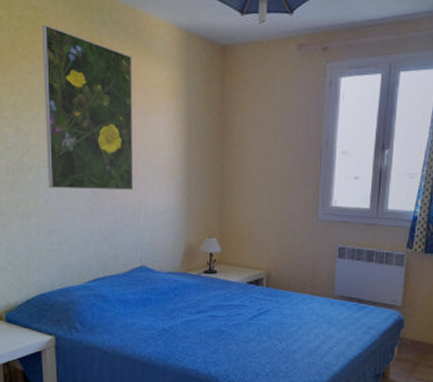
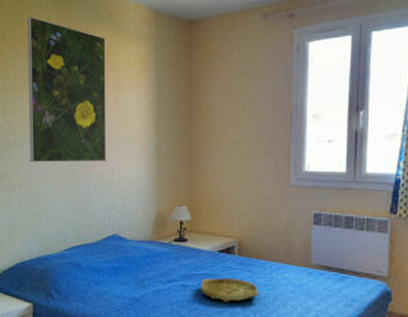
tray: none [229,308,285,332] -> present [200,278,259,302]

